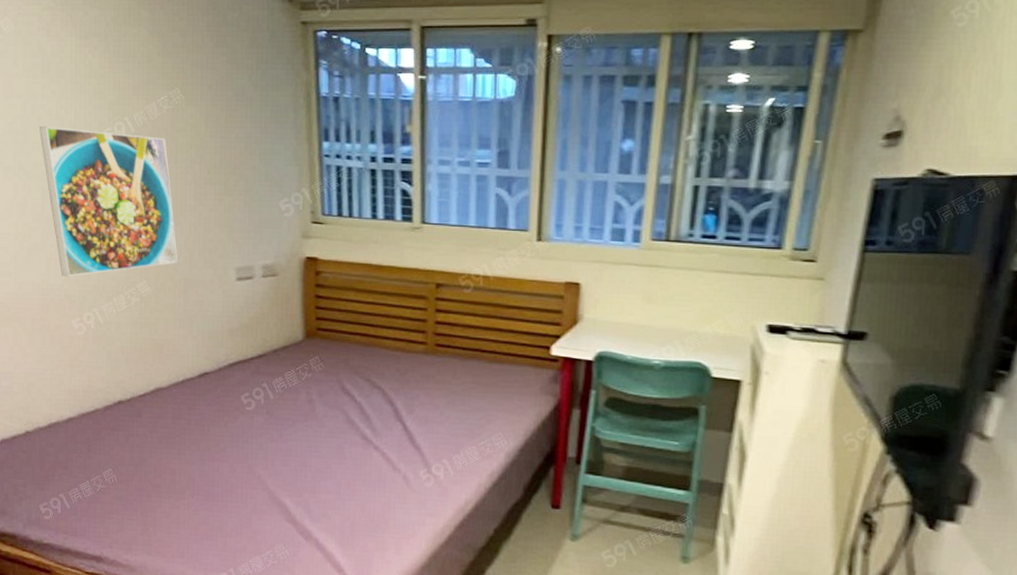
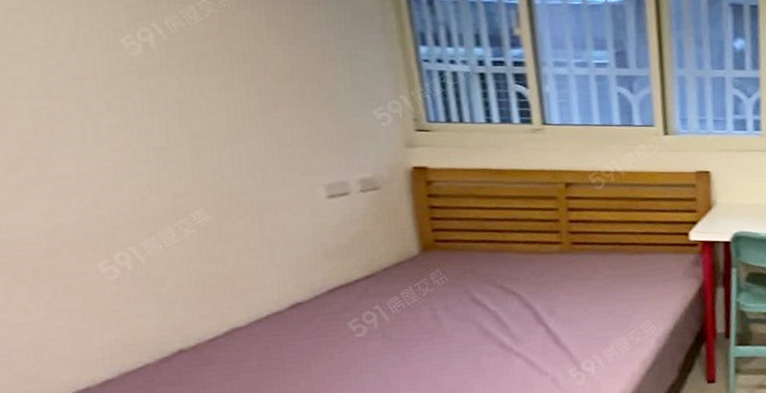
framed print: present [39,127,178,277] -> none [19,35,247,213]

